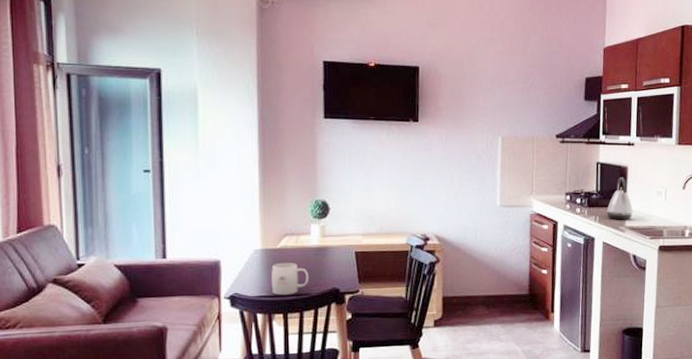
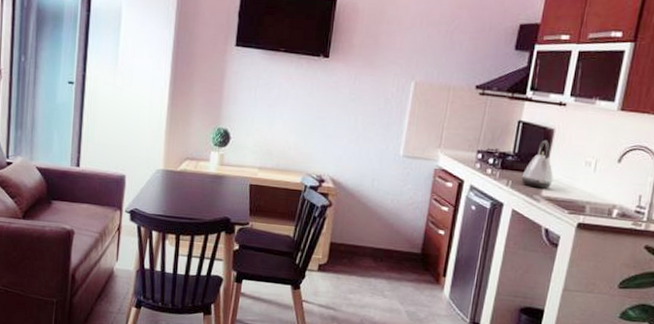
mug: present [270,262,310,296] -> none [168,185,204,218]

